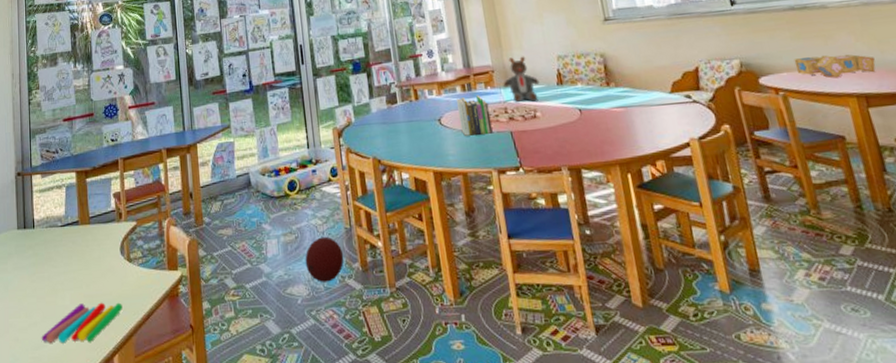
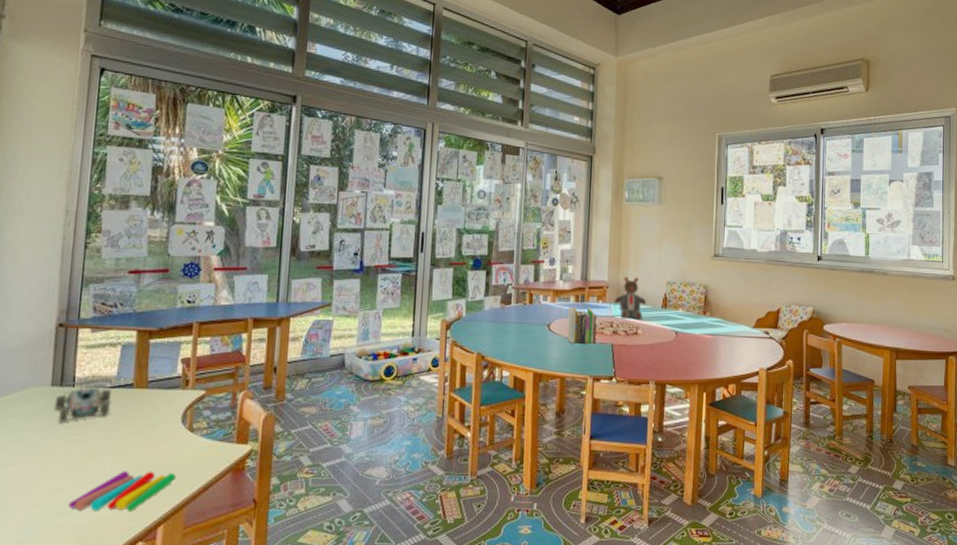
toy car: none [21,217,64,262] -> present [54,377,111,422]
ball: present [305,236,344,282] -> none [390,423,431,466]
toy blocks: present [794,54,876,78] -> none [853,312,910,333]

